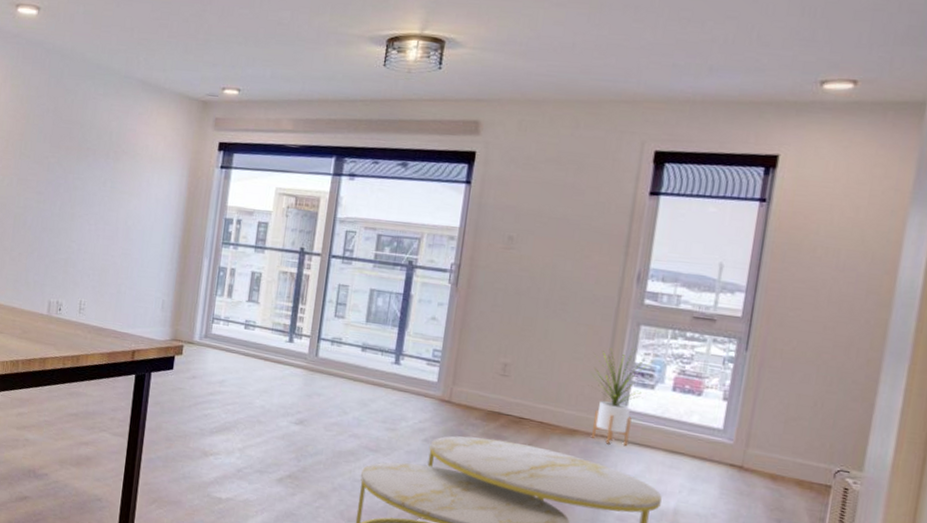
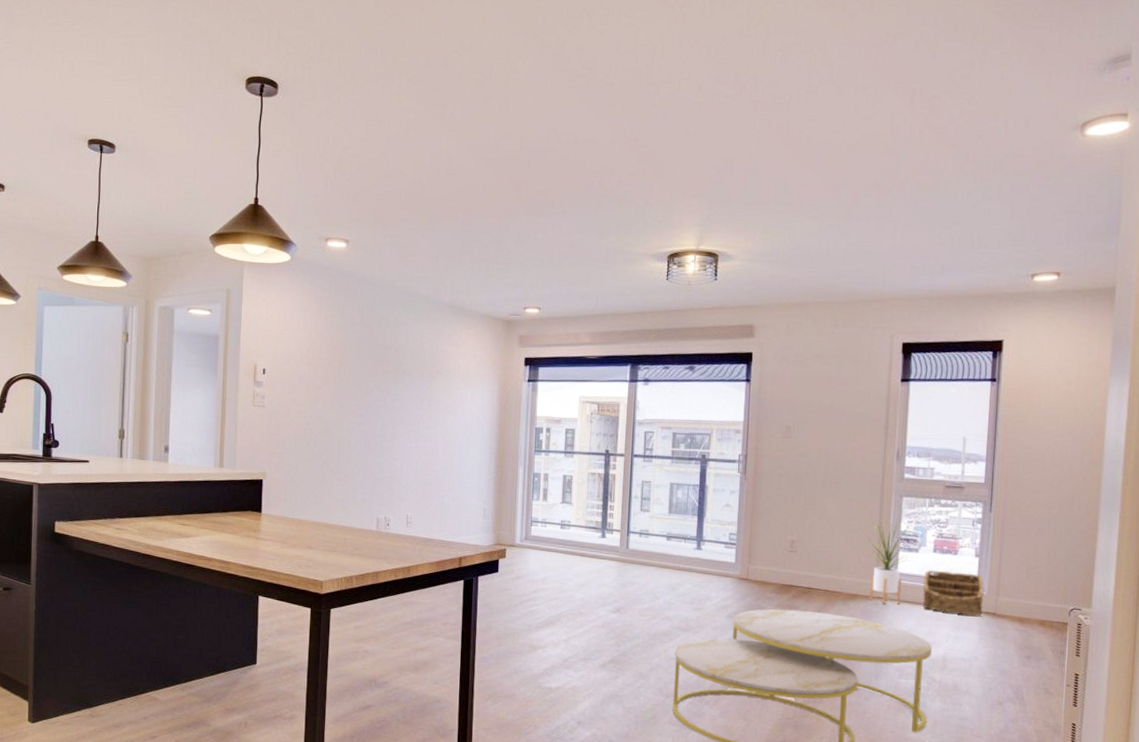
basket: none [655,410,732,468] -> present [923,570,984,616]

